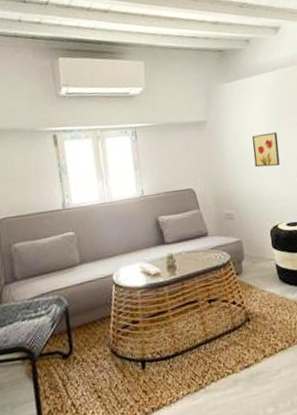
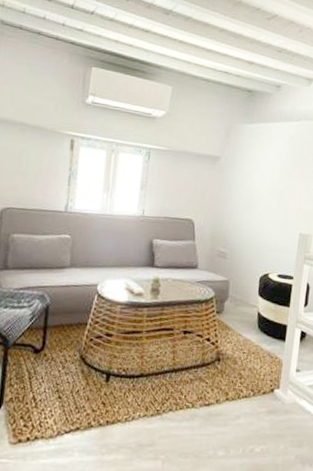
wall art: present [252,132,280,168] -> none [259,180,288,216]

